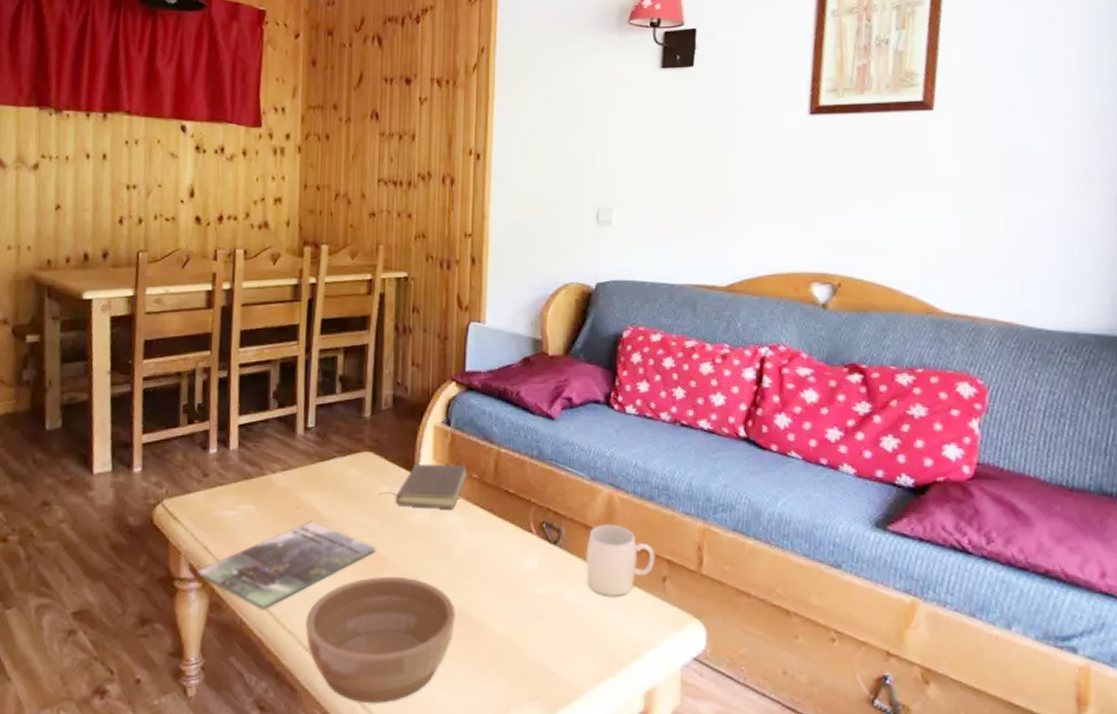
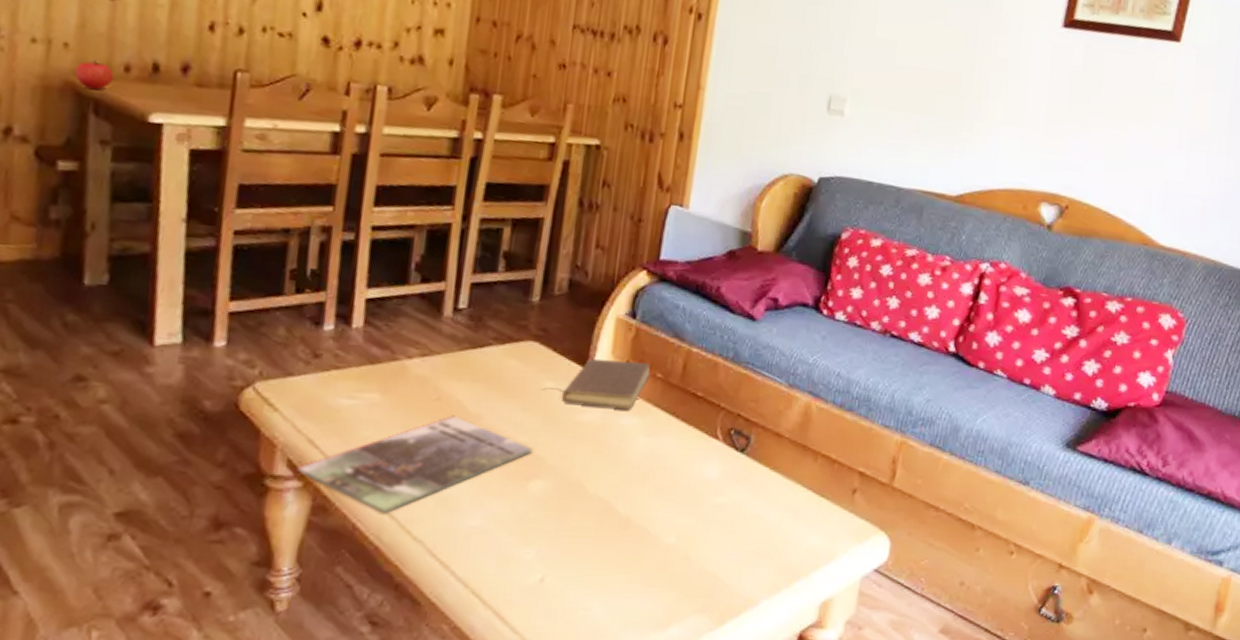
fruit: none [35,256,60,279] -> present [75,59,115,91]
bowl: present [305,575,455,704] -> none [437,479,622,618]
mug: present [586,524,655,598] -> none [772,433,848,508]

